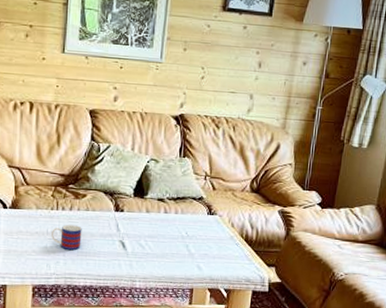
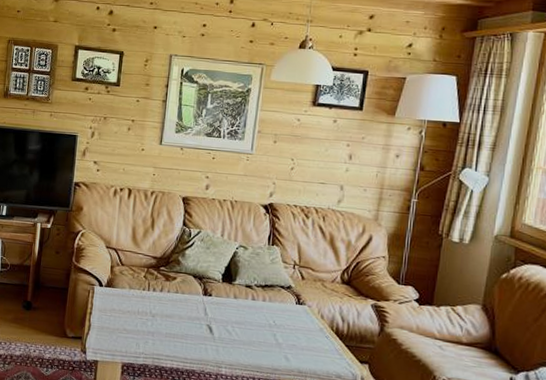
mug: present [51,225,82,251] -> none [142,305,171,332]

